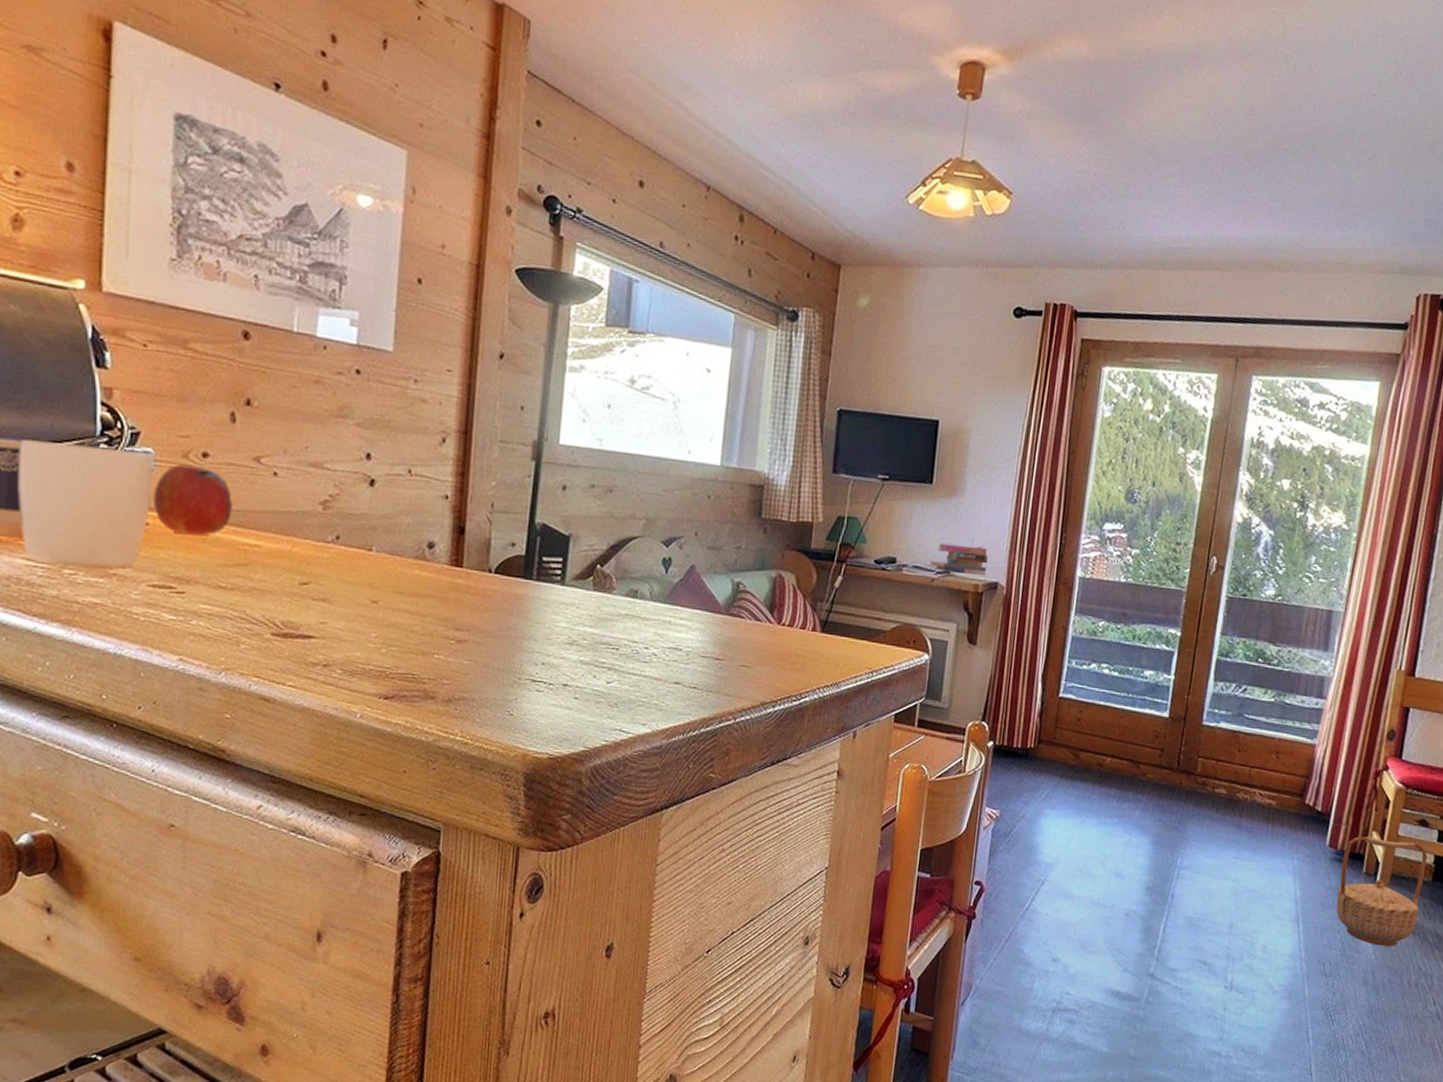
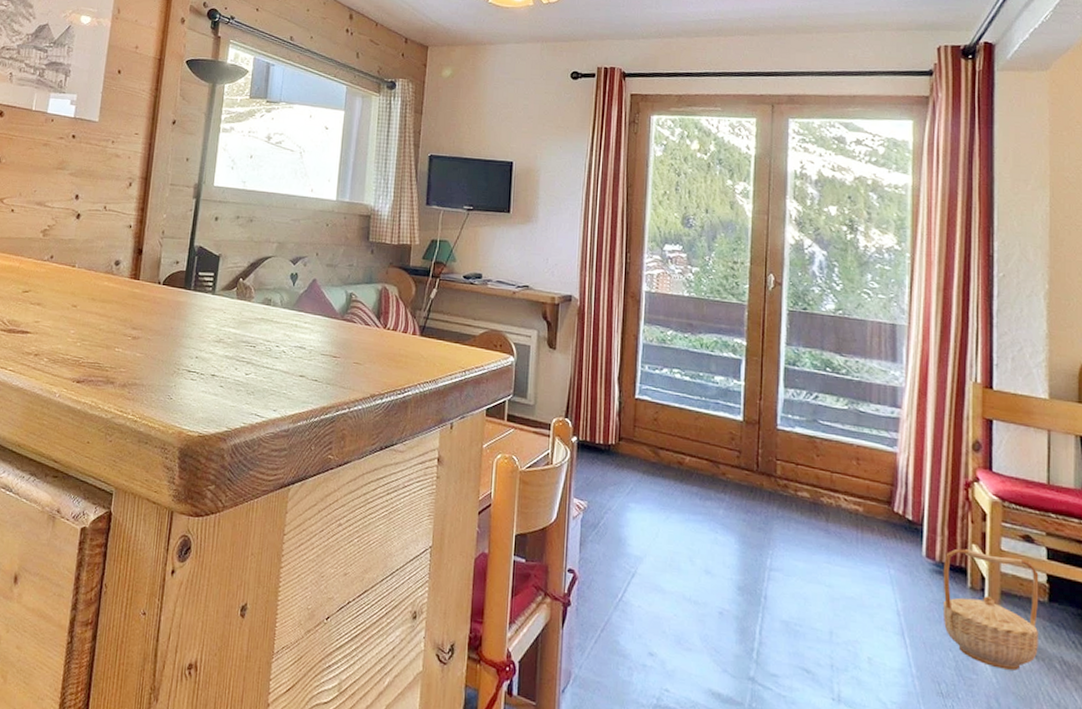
books: present [931,543,988,577] -> none [512,262,562,290]

